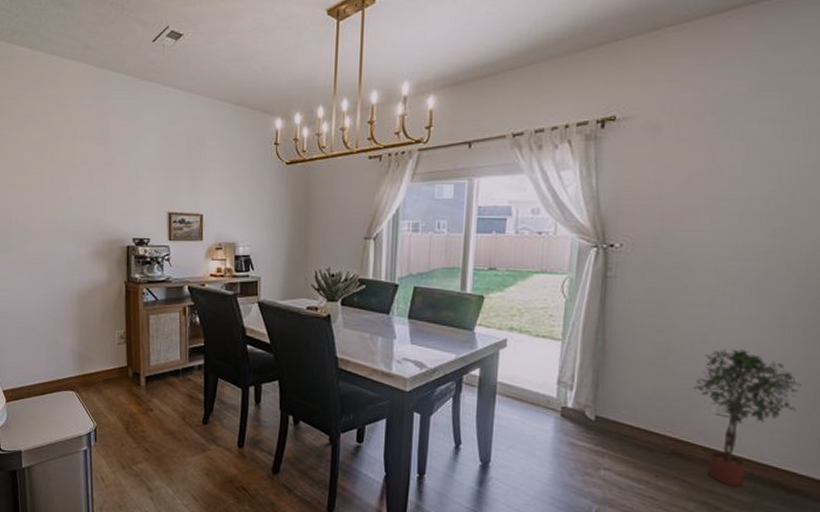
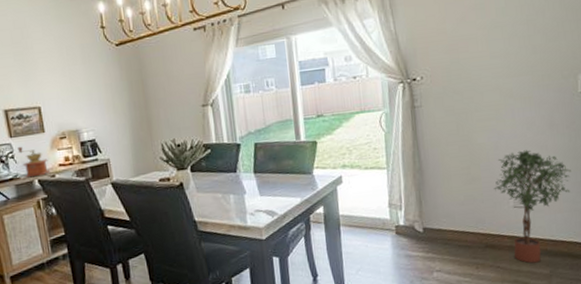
coffee grinder: none [174,250,201,283] -> present [17,146,50,178]

